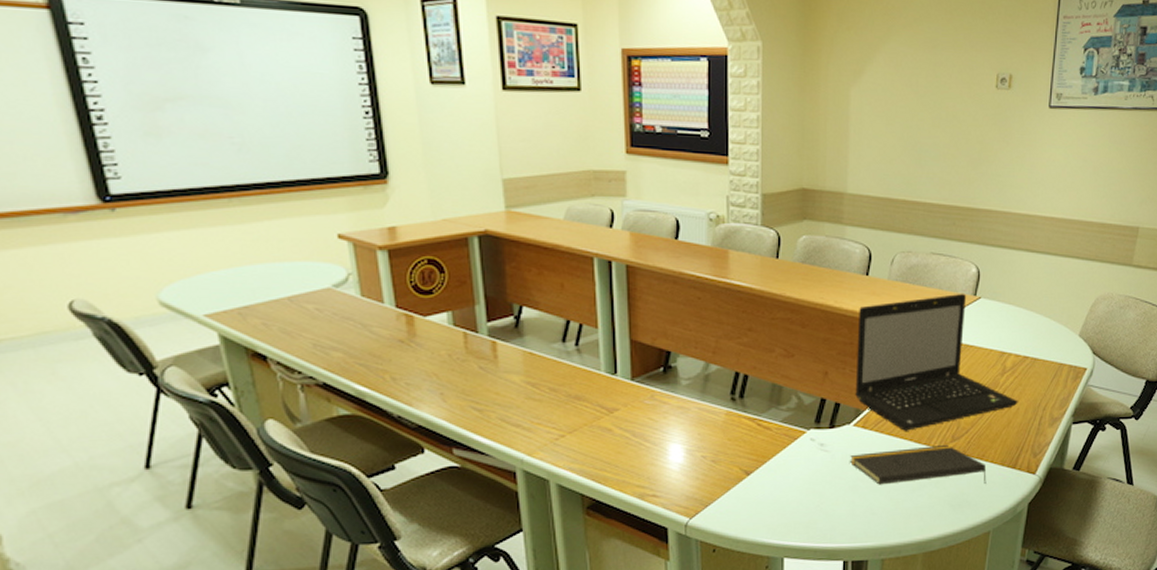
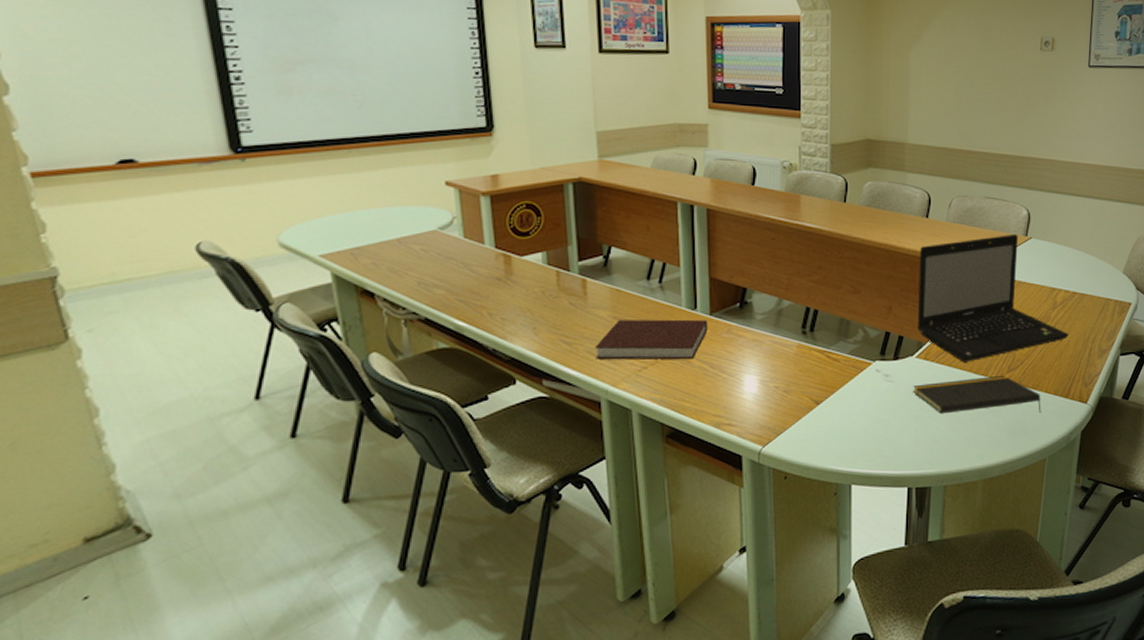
notebook: none [509,384,629,428] -> present [595,319,708,360]

